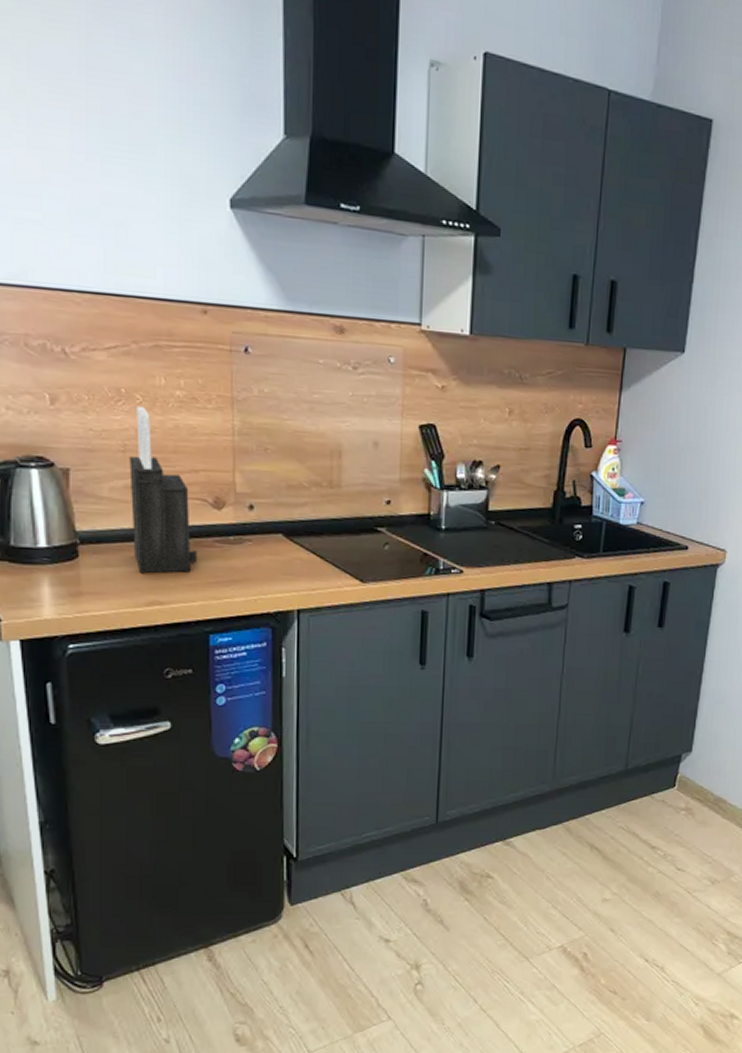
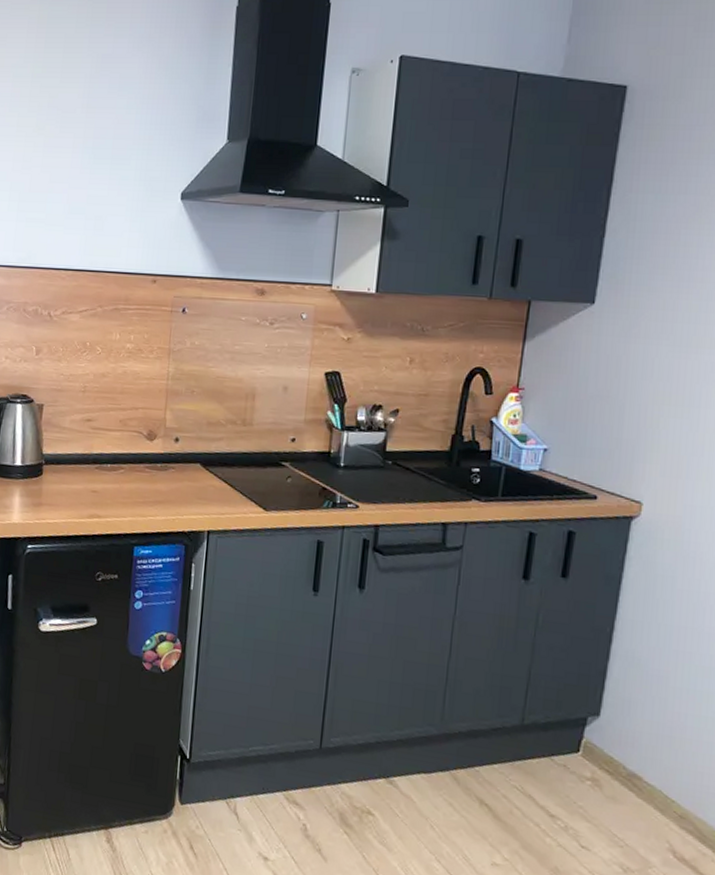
knife block: present [129,406,197,574] -> none [83,356,131,492]

